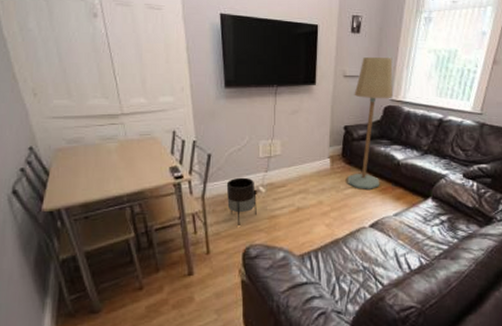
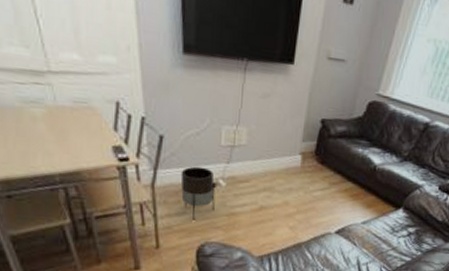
floor lamp: present [347,56,393,189] -> none [317,37,386,194]

